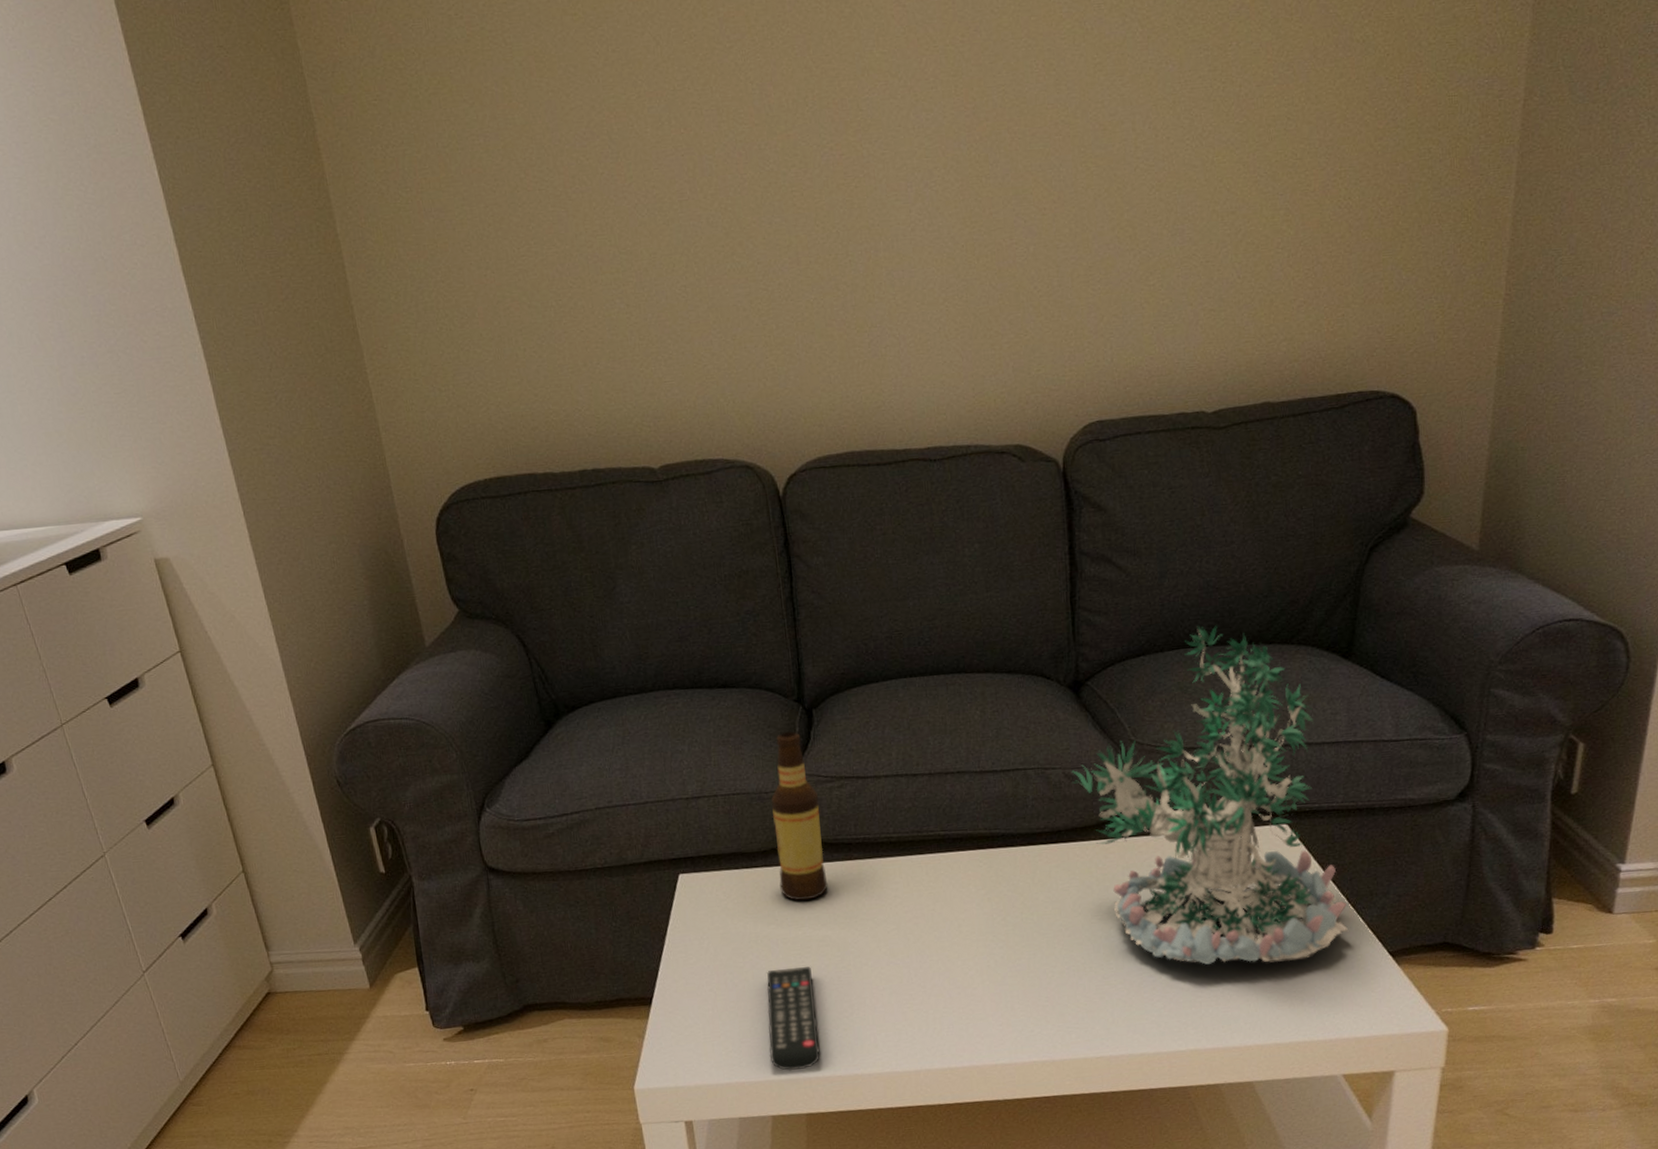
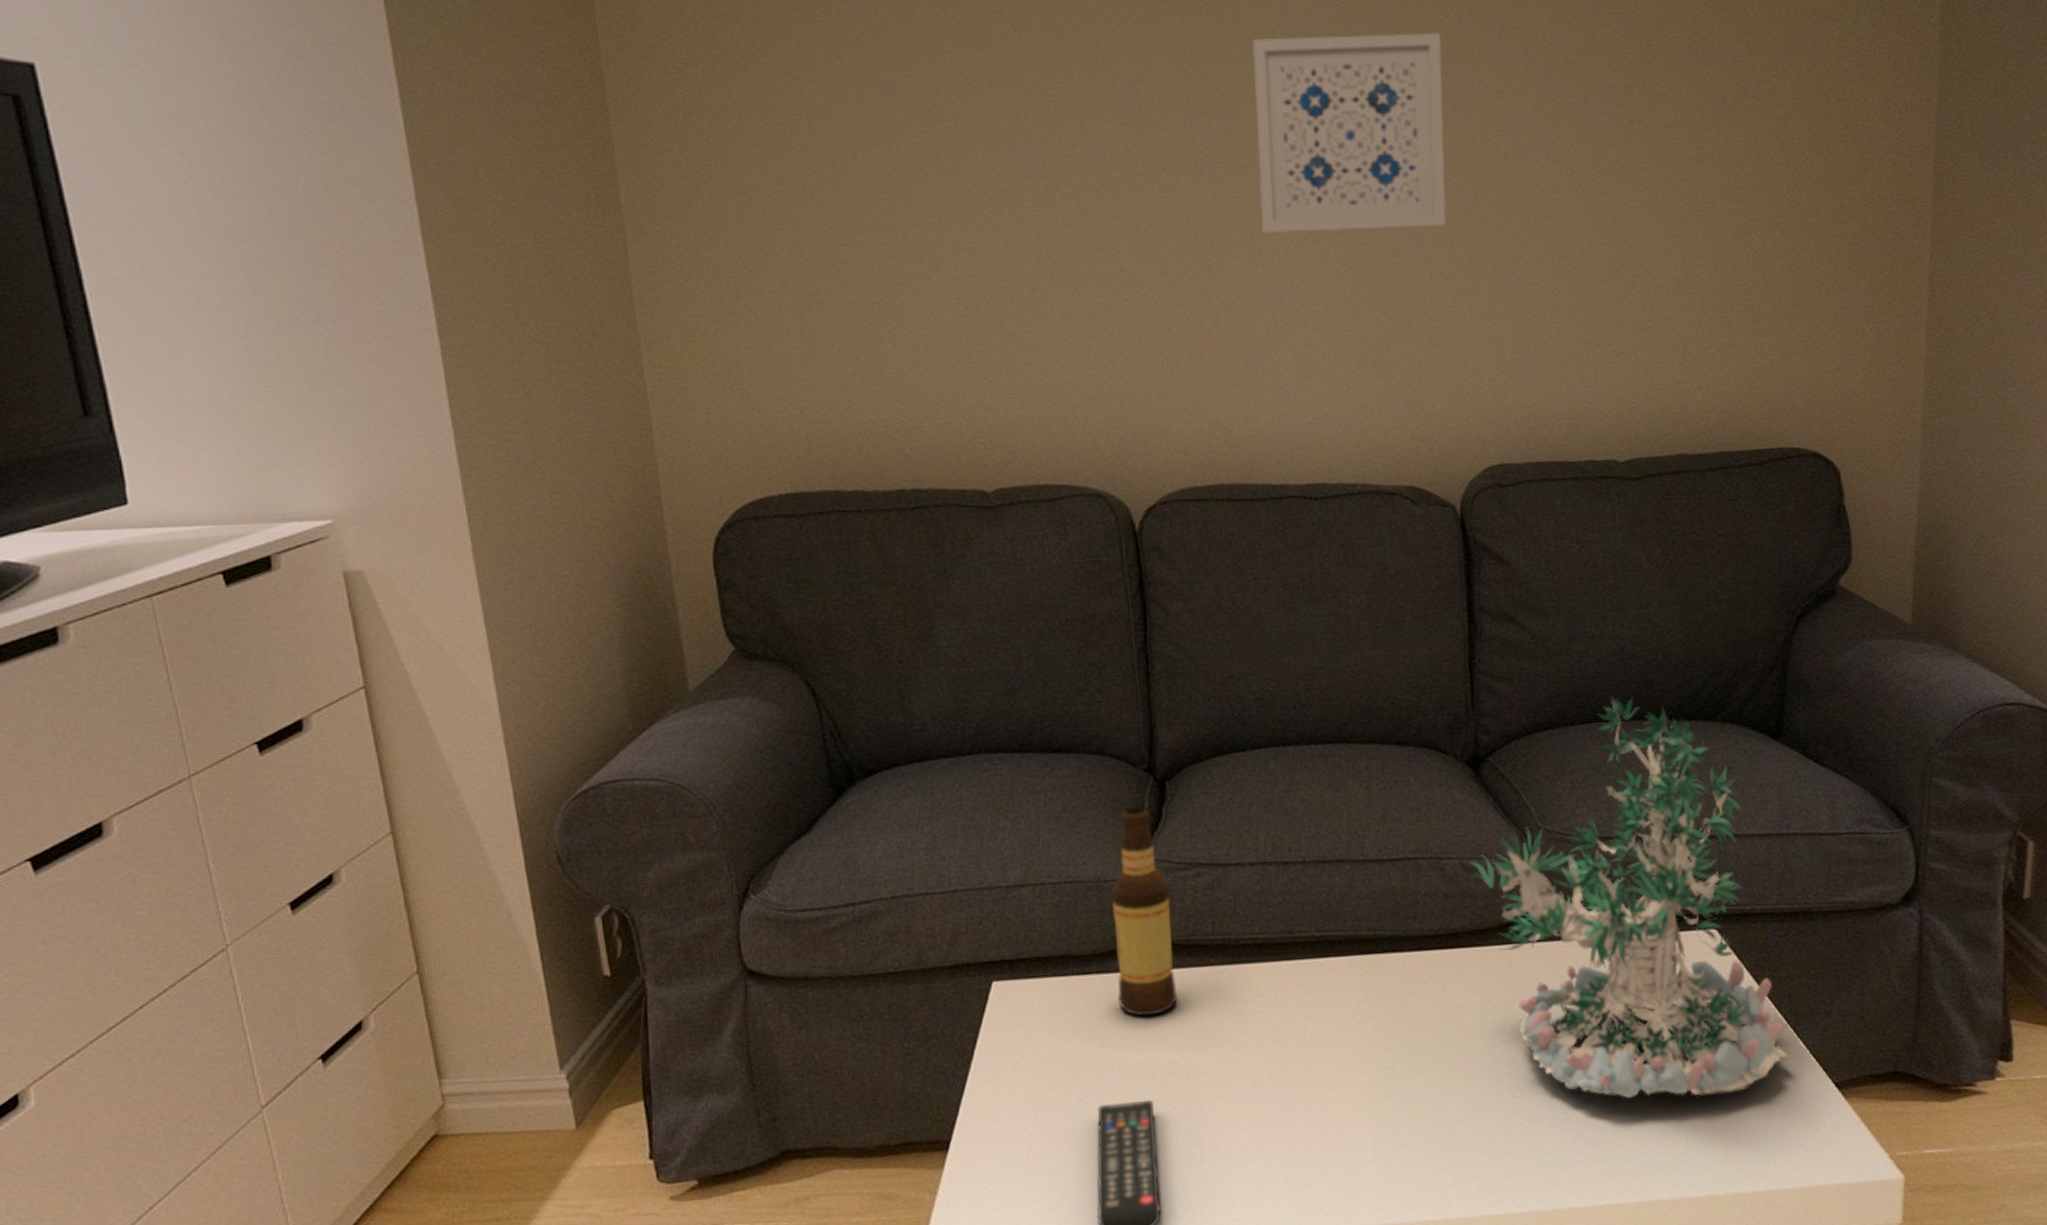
wall art: none [869,10,1050,220] -> present [1252,32,1447,234]

